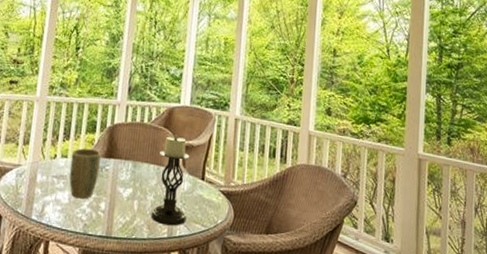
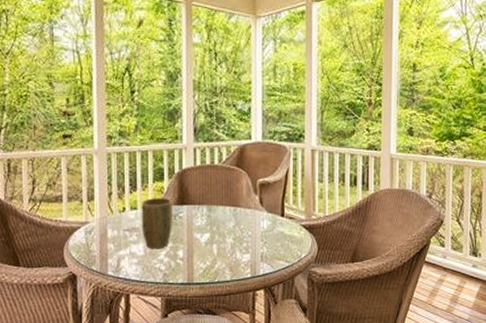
candle holder: present [151,134,190,226] -> none [232,173,269,266]

